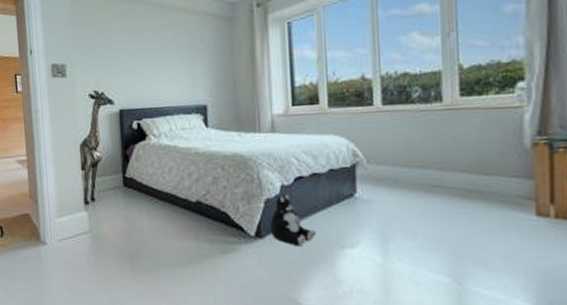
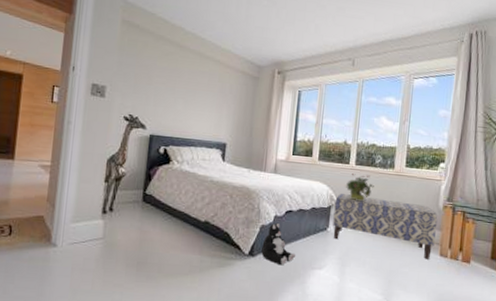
bench: none [360,145,526,222] -> present [333,194,438,260]
potted plant: none [371,116,415,152] -> present [345,173,374,201]

